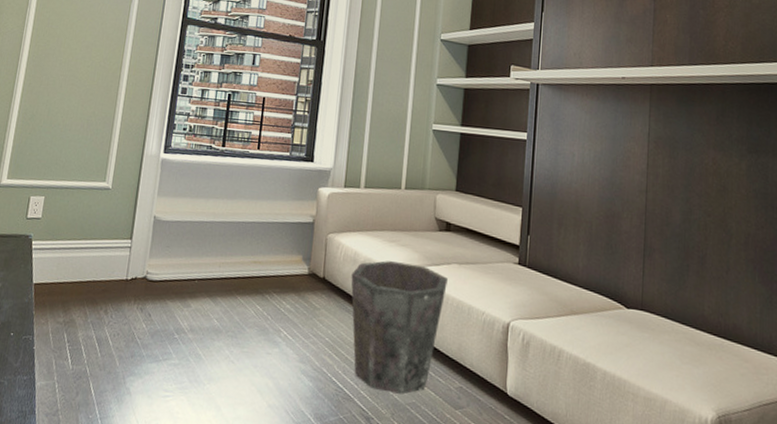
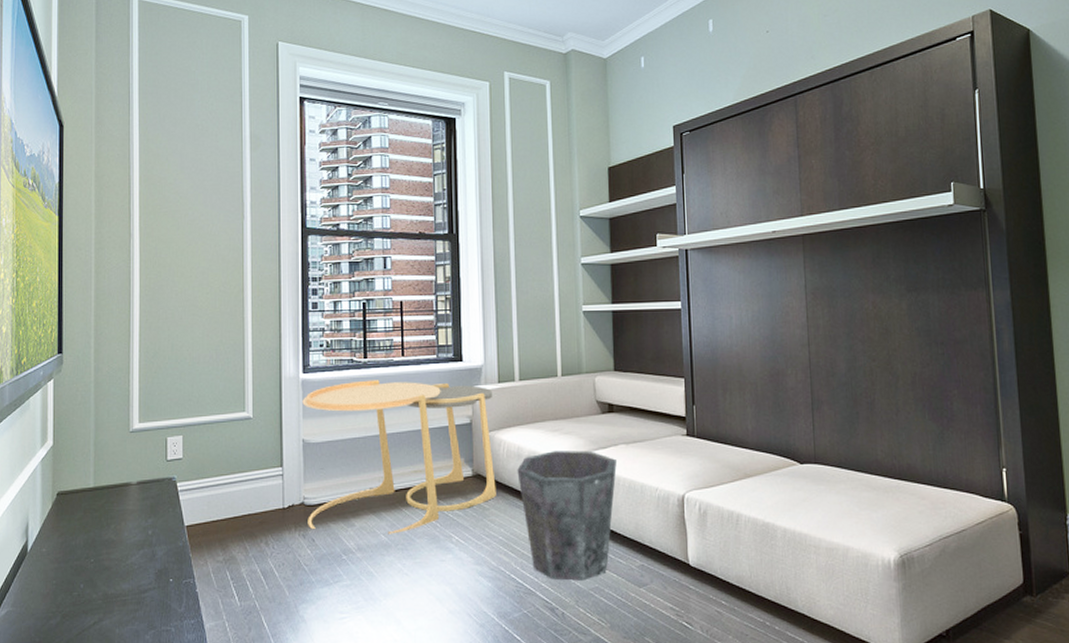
side table: none [147,167,338,321] -> present [302,380,496,534]

